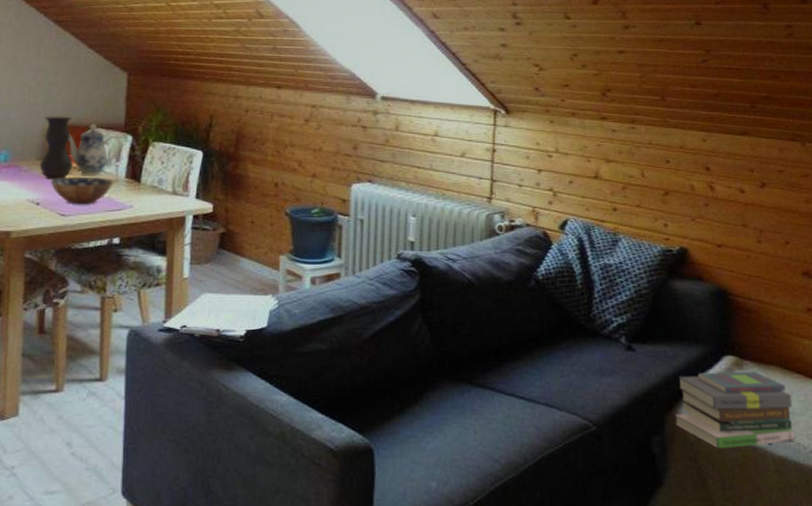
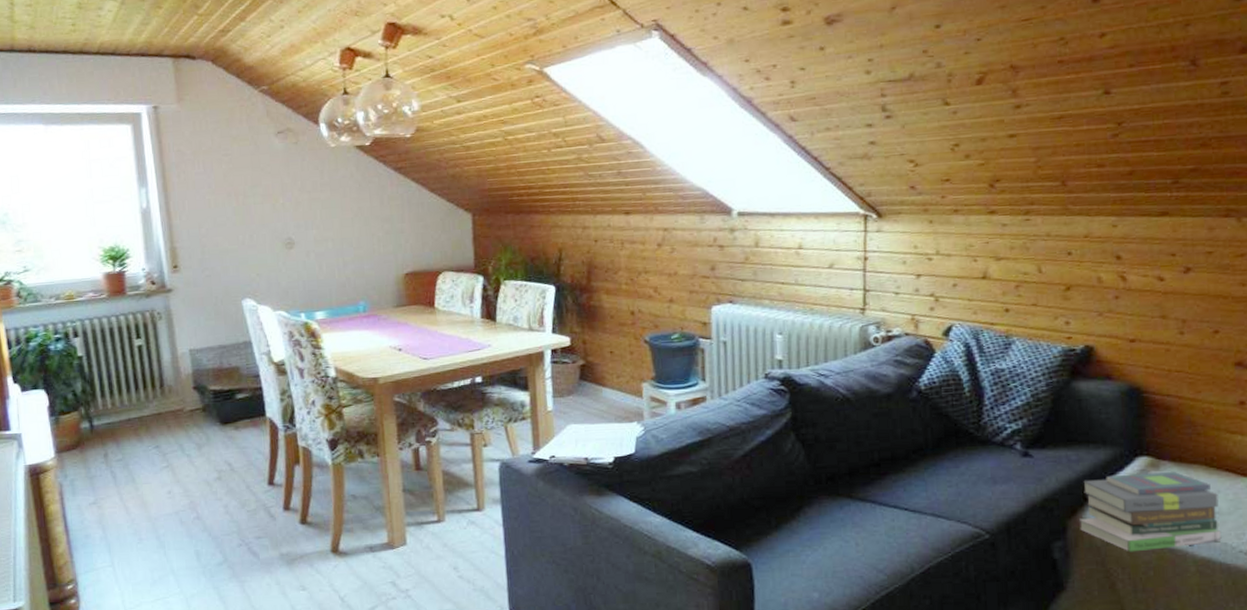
vase: present [39,116,73,181] -> none [396,262,429,327]
bowl: present [50,176,114,204] -> none [409,319,471,347]
teapot: present [69,123,121,177] -> none [422,267,473,320]

